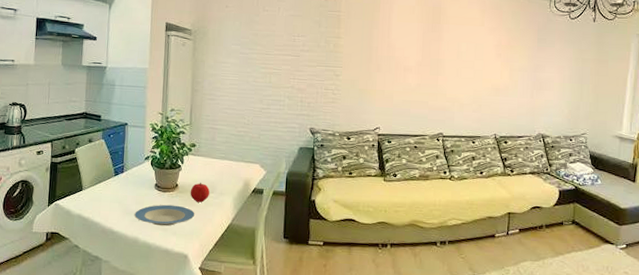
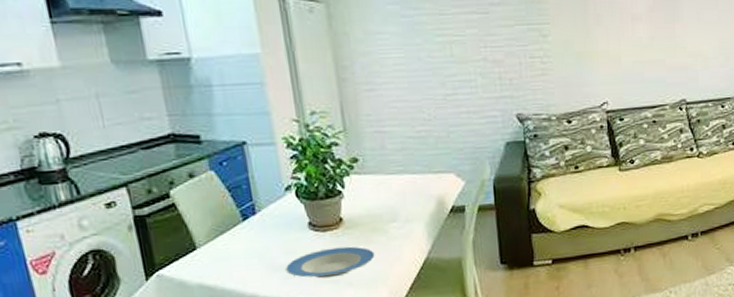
fruit: present [190,183,210,203] -> none [362,210,391,238]

